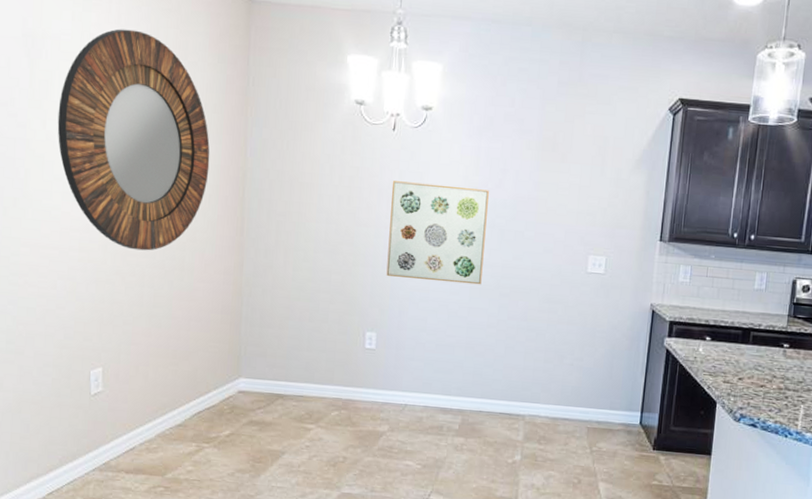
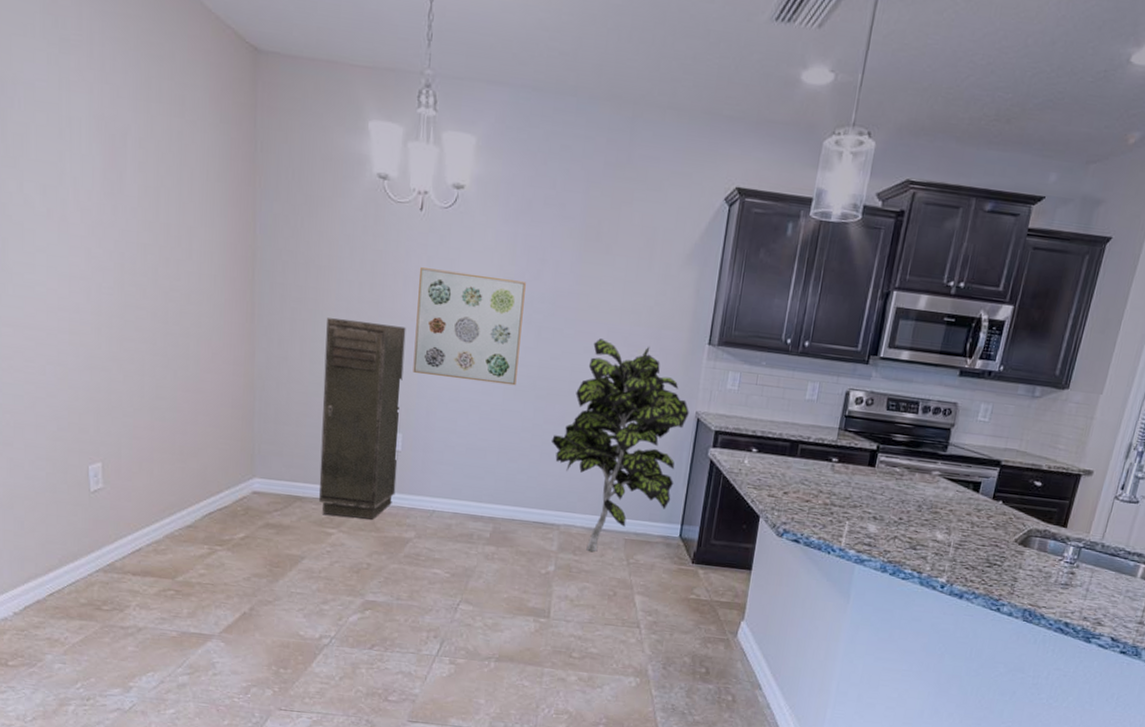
home mirror: present [57,29,210,251] -> none [37,76,214,336]
storage cabinet: none [299,229,380,415] -> present [319,318,406,520]
indoor plant: none [514,239,644,440] -> present [551,338,689,552]

